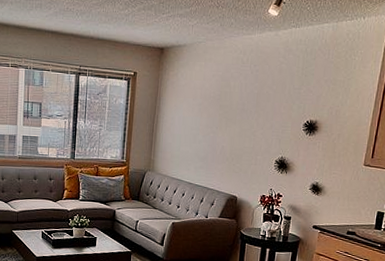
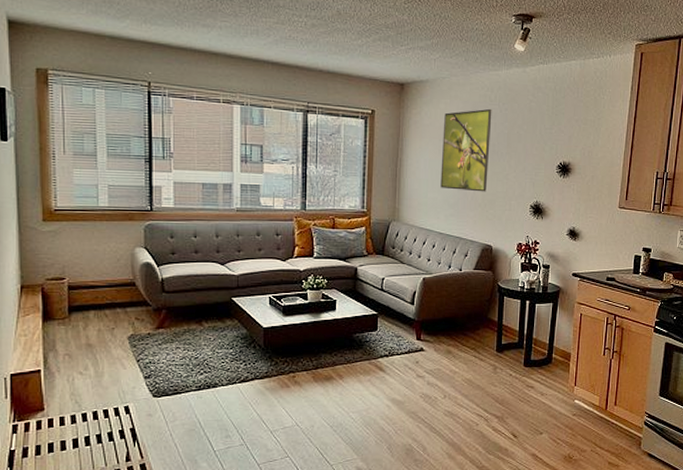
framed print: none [192,70,244,147] -> present [440,108,492,192]

